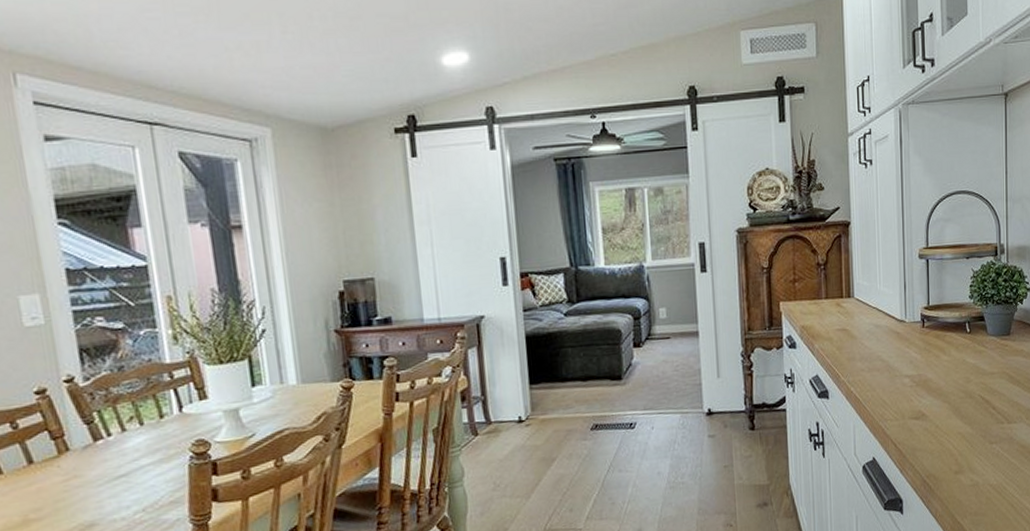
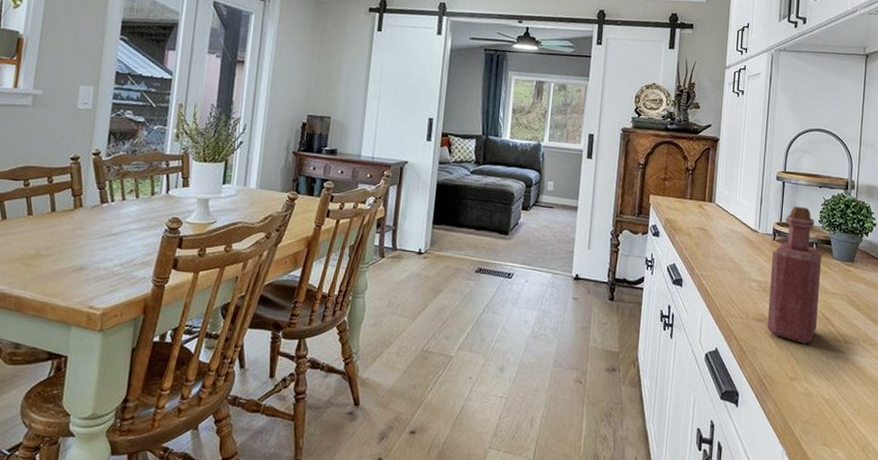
bottle: none [922,283,977,434] -> present [767,206,822,344]

